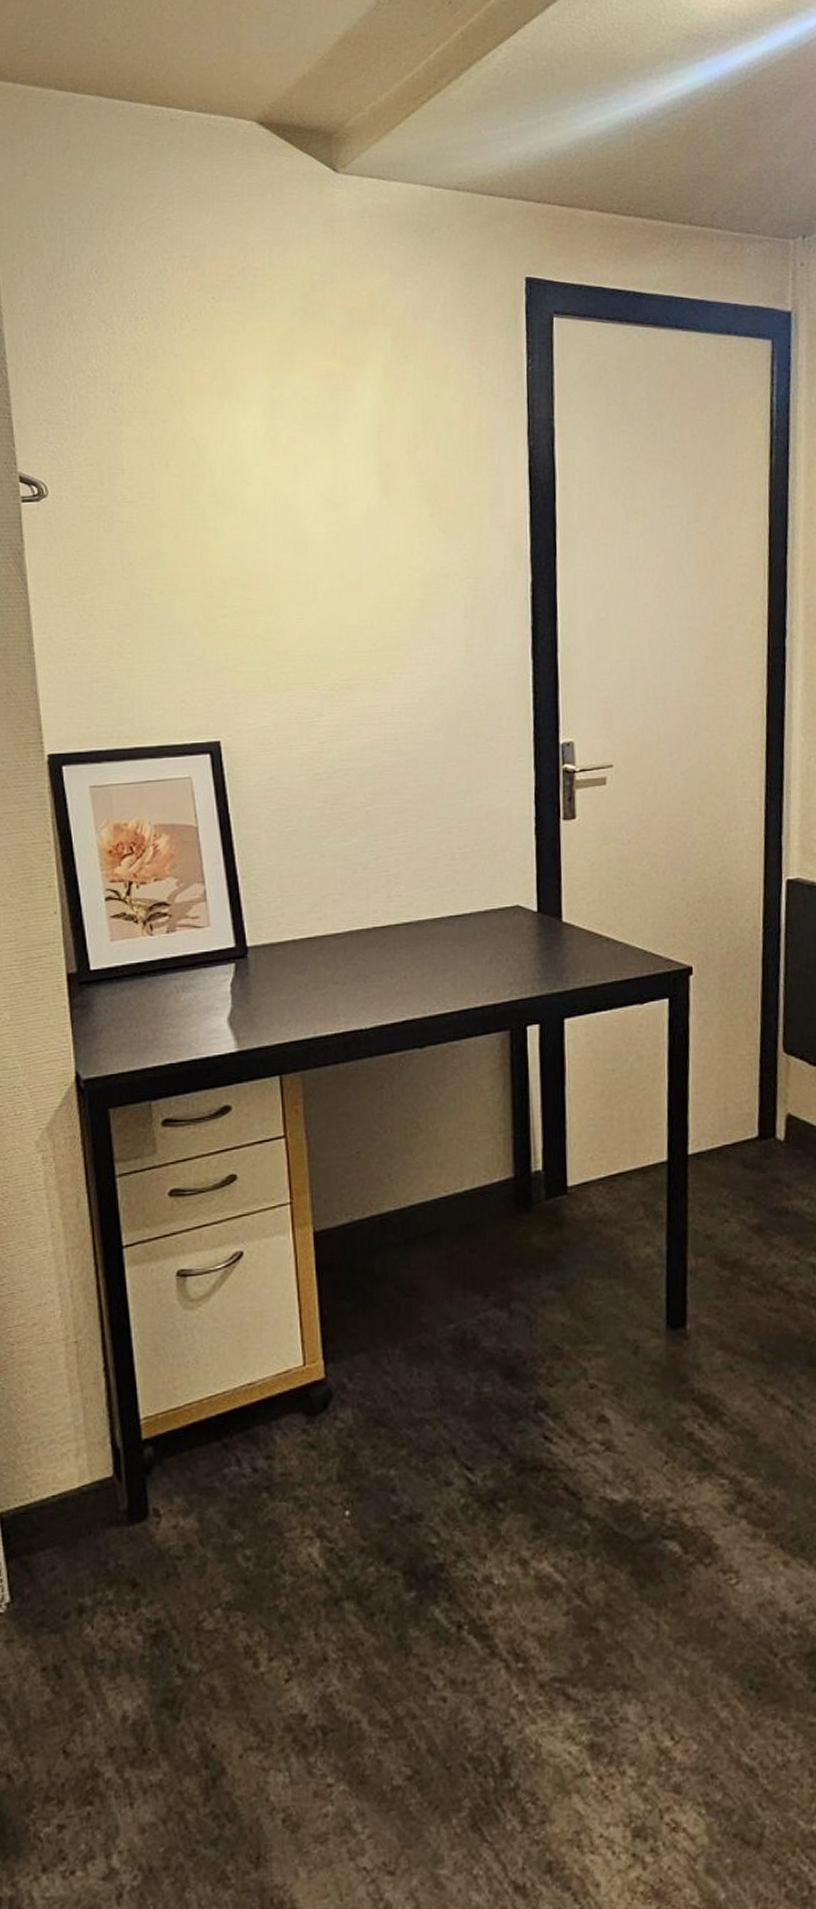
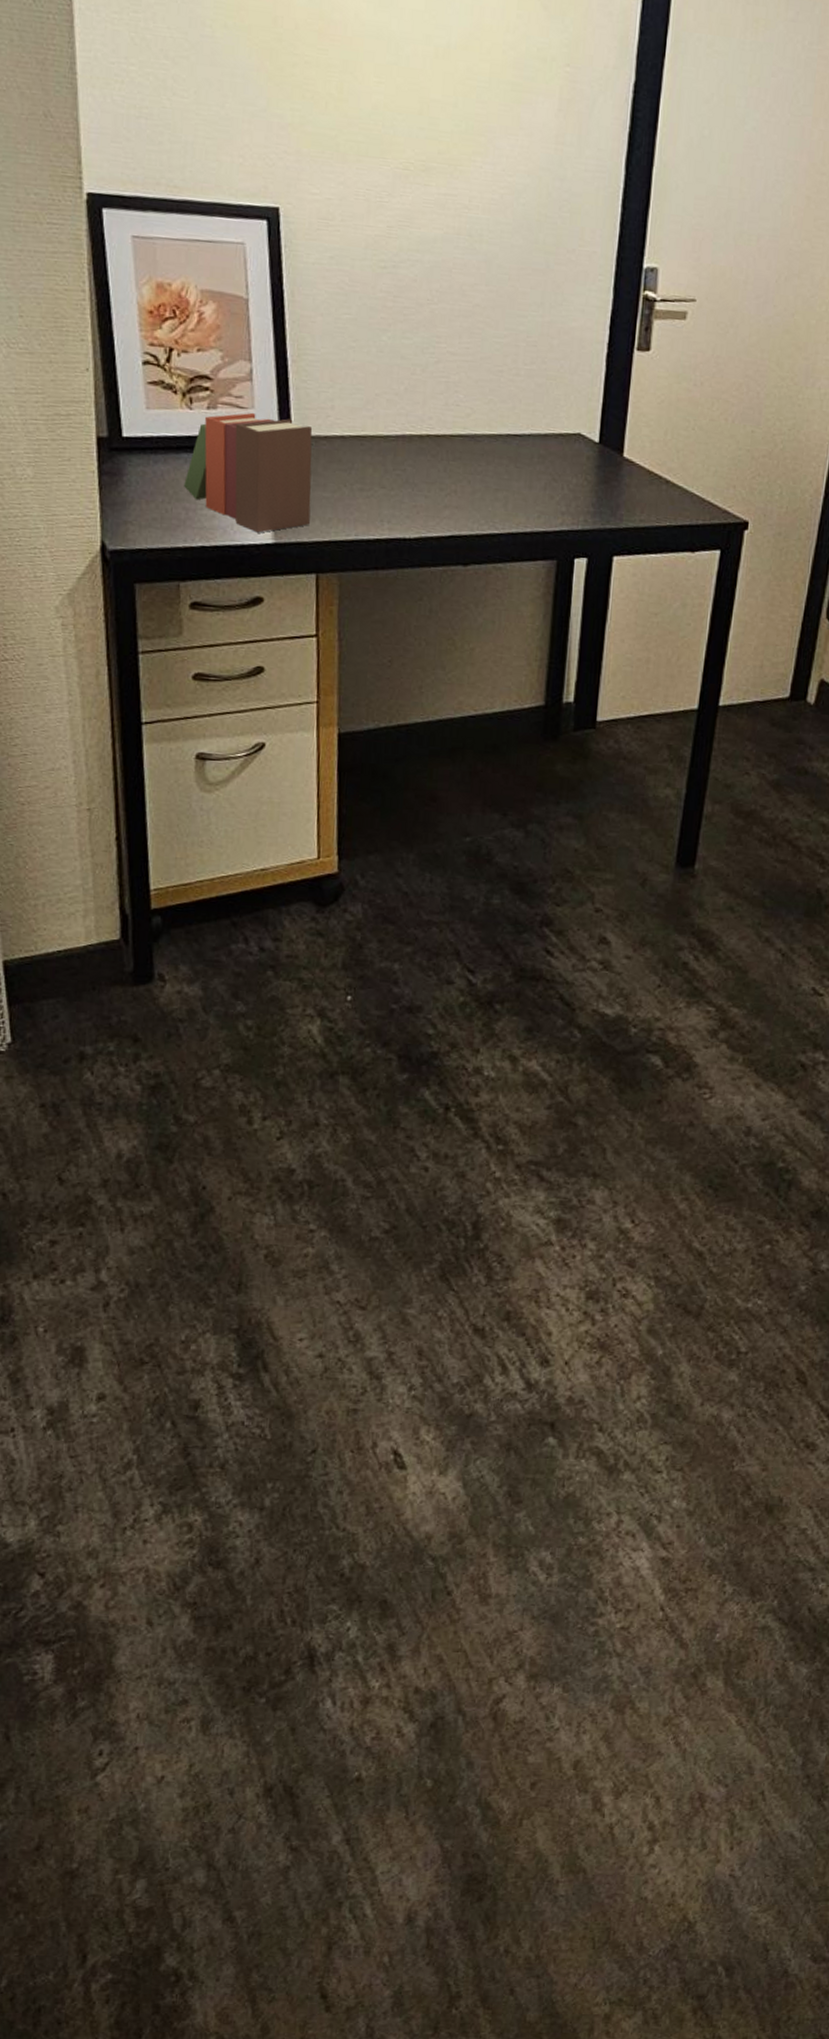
books: none [150,930,270,1044] -> present [184,412,313,533]

